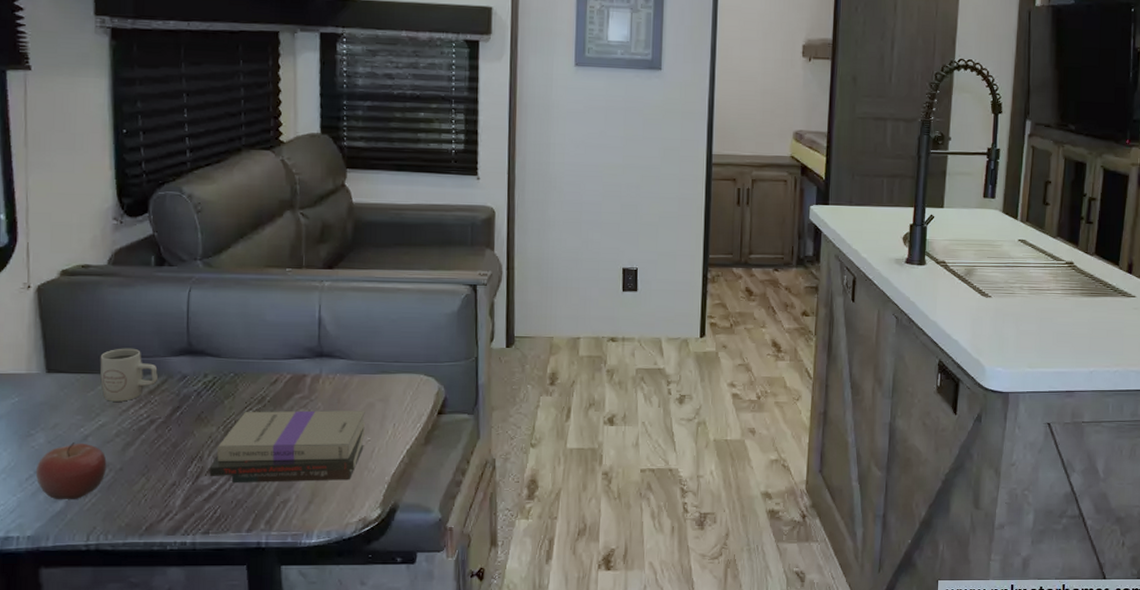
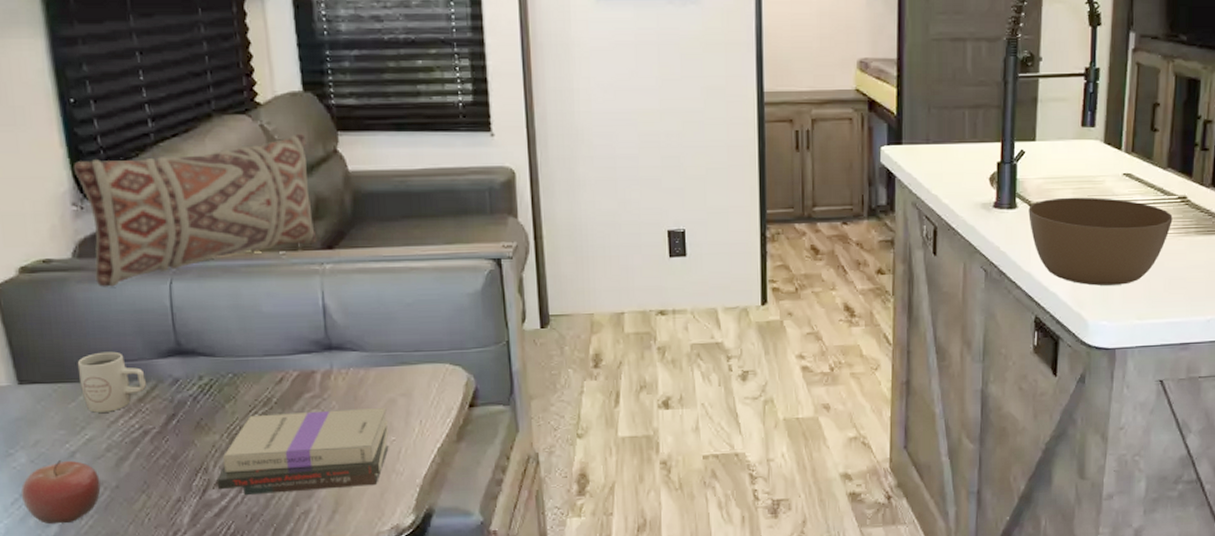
pillow: none [118,168,320,292] -> present [73,133,317,287]
bowl: none [935,257,1061,336] -> present [1028,197,1173,286]

